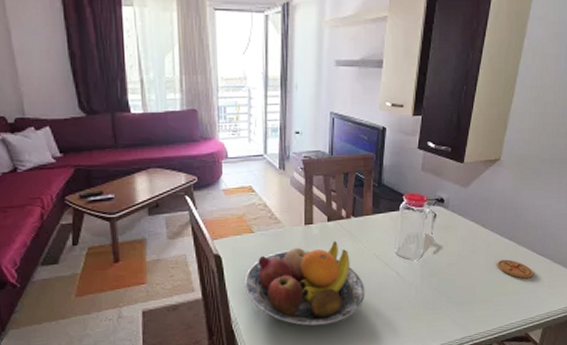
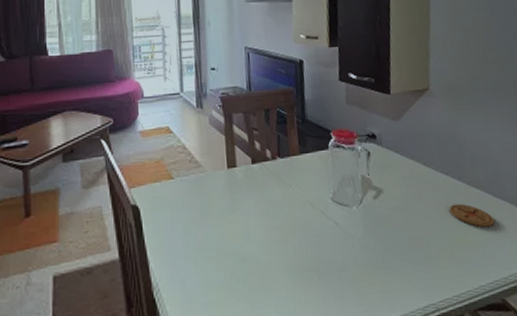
fruit bowl: present [244,241,365,326] -> none [165,186,303,293]

